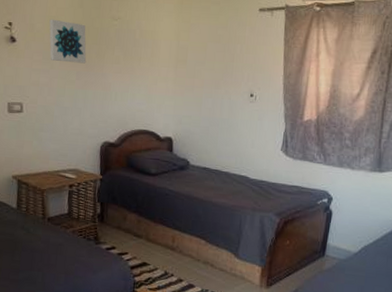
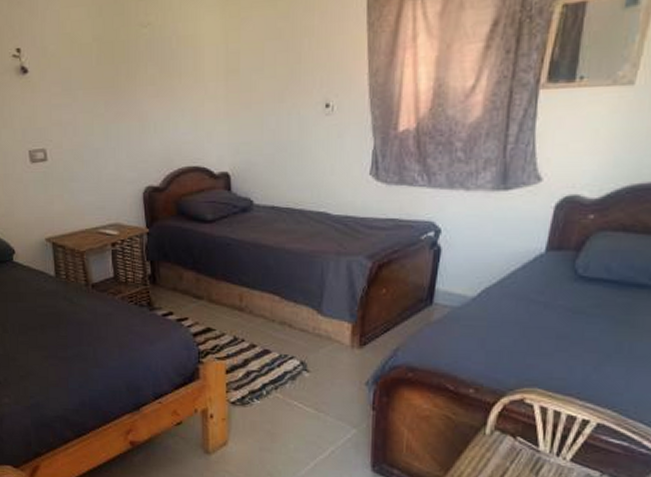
wall art: present [49,19,87,64] -> none [64,36,115,91]

